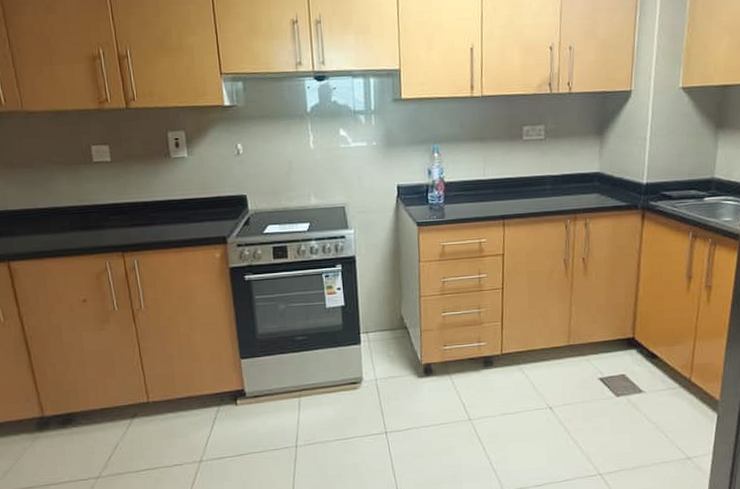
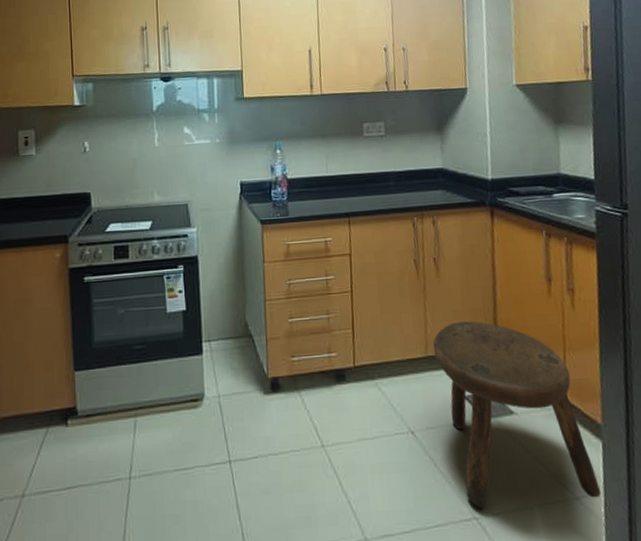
stool: none [575,314,711,468] -> present [432,321,601,509]

